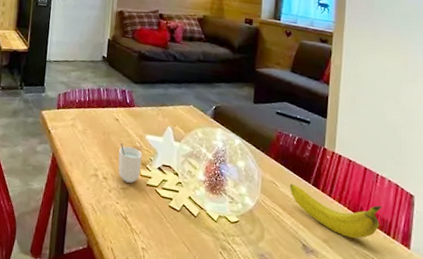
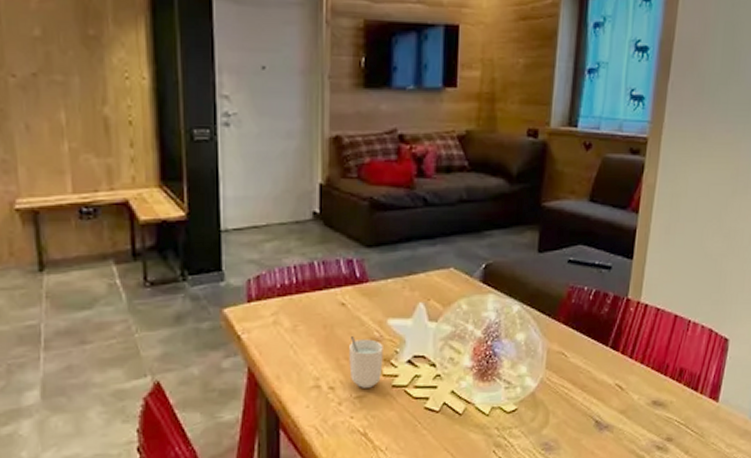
fruit: present [290,183,382,239] -> none [582,350,691,402]

